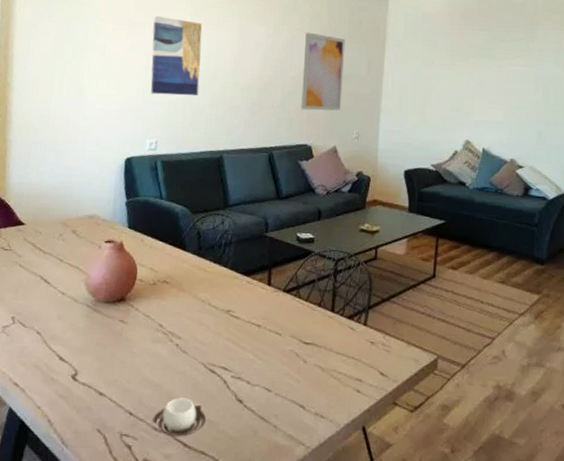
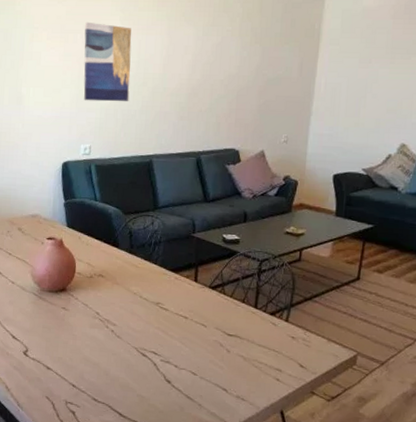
cup: present [153,398,206,437] -> none [92,375,138,408]
wall art: present [301,32,345,111] -> none [229,33,277,115]

